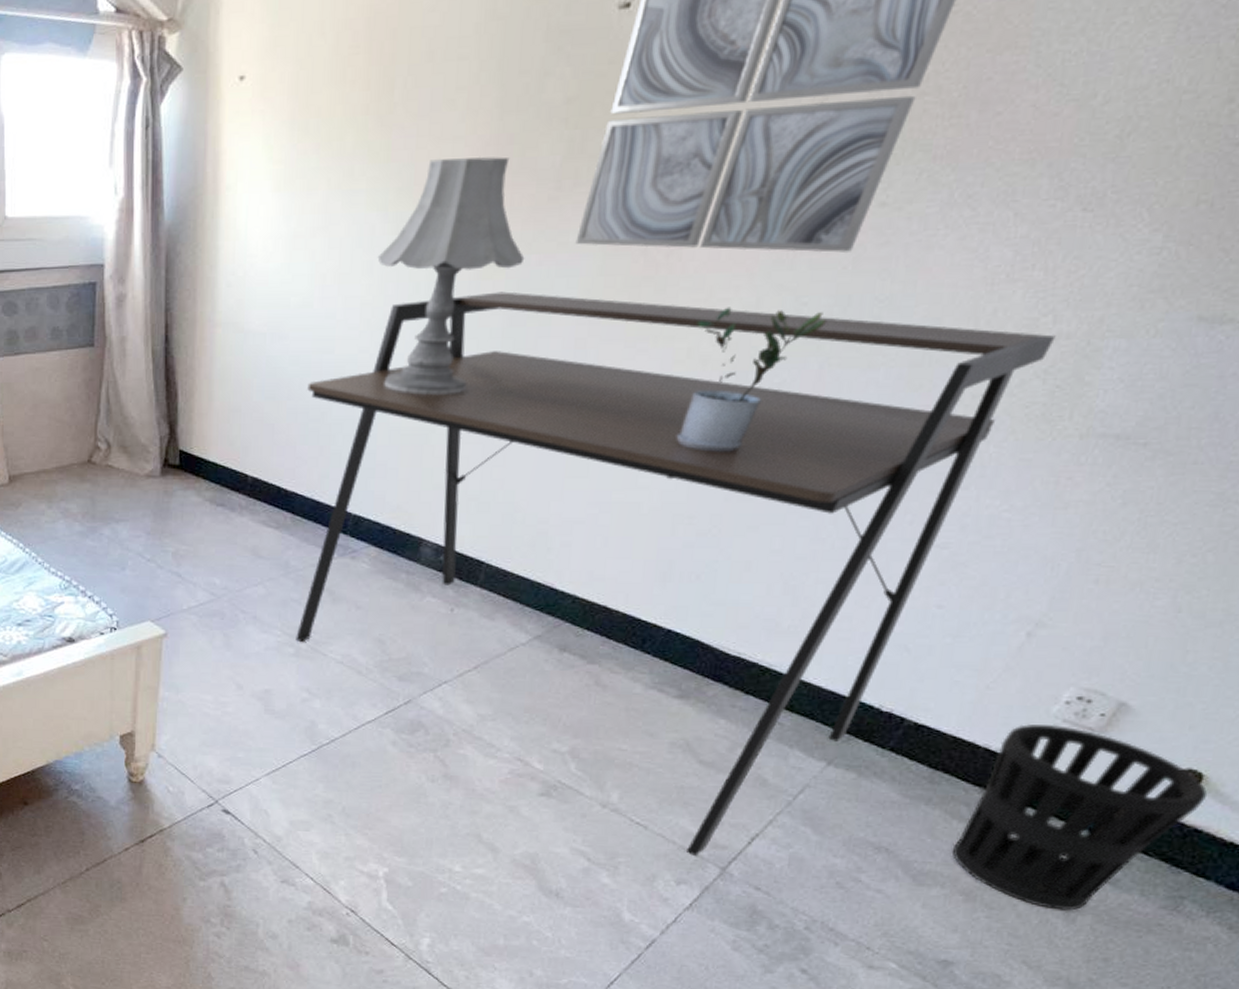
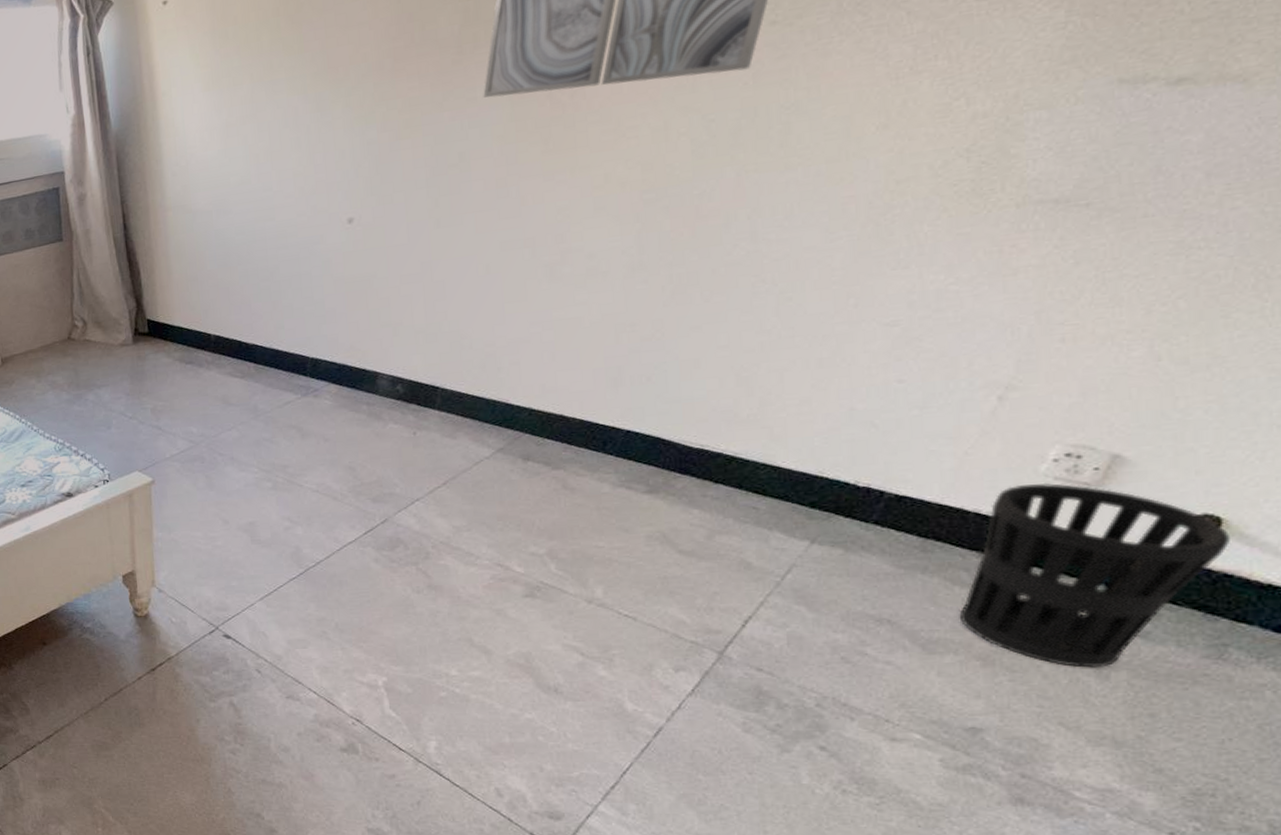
desk: present [296,291,1056,857] -> none [254,116,972,644]
table lamp: present [377,156,525,395] -> none [303,33,438,246]
potted plant: present [676,307,826,452] -> none [606,125,736,264]

